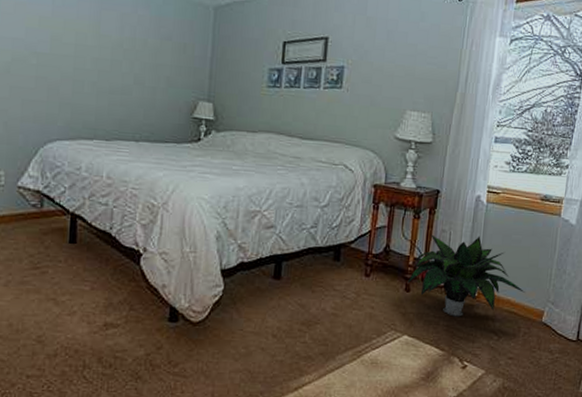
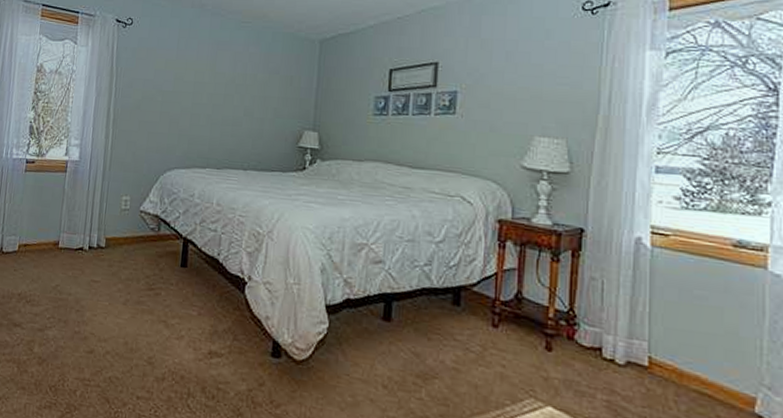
potted plant: present [407,234,525,317] -> none [548,282,722,392]

